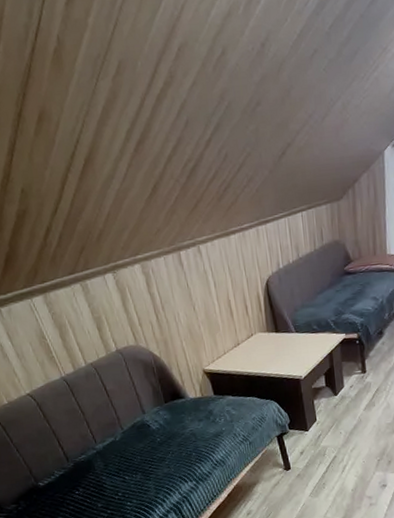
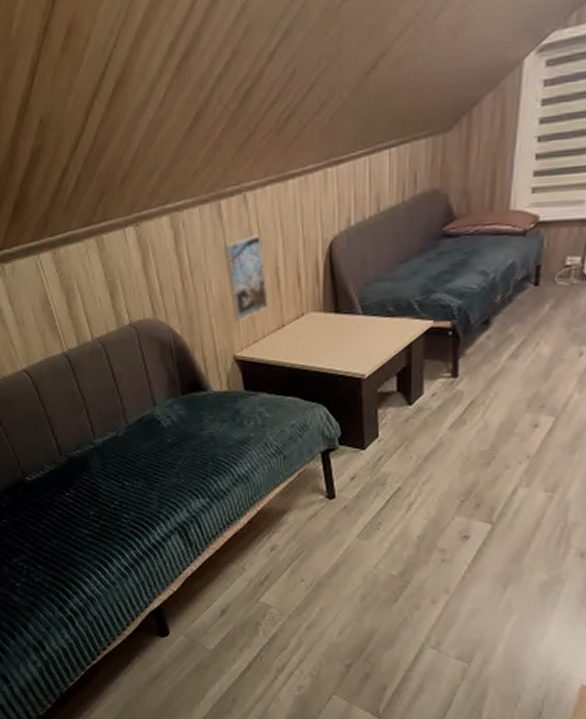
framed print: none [187,276,226,344] -> present [225,234,268,322]

